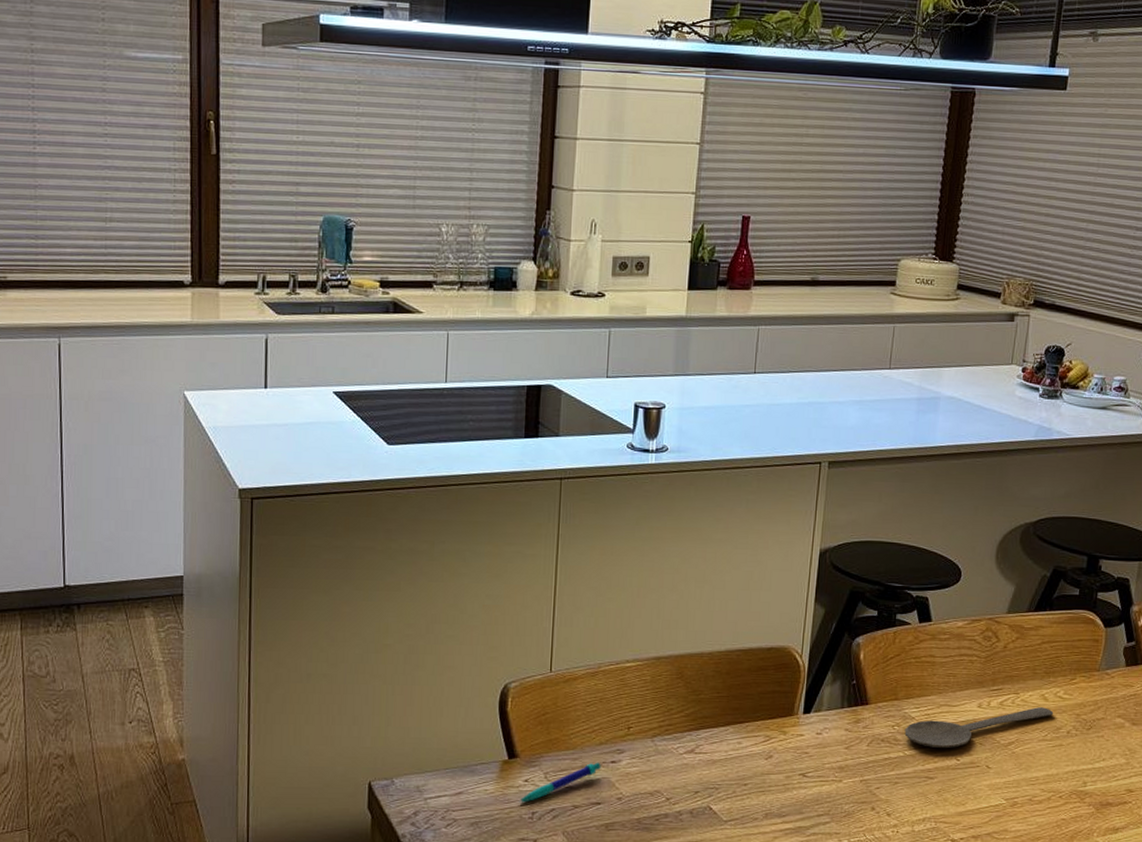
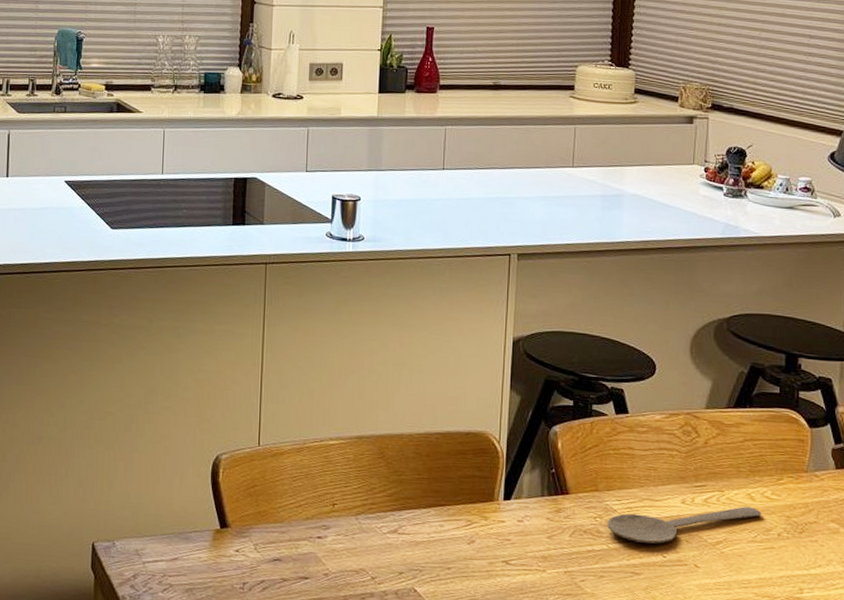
pen: present [519,762,601,803] -> none [231,536,308,573]

